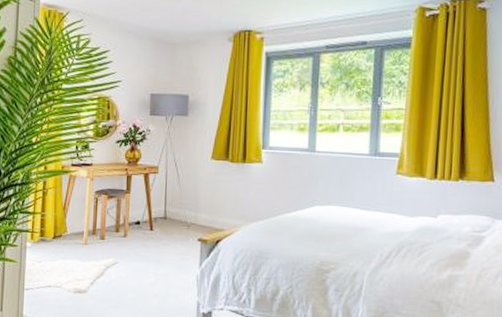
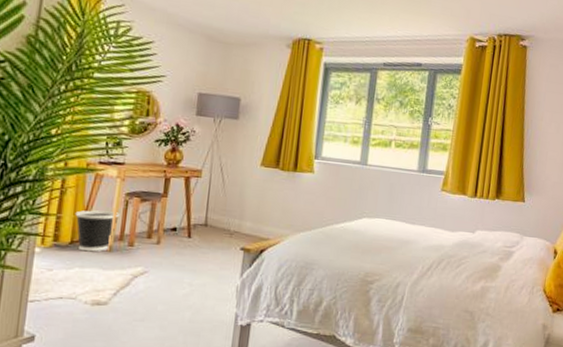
wastebasket: none [55,208,91,245] -> present [75,210,119,252]

